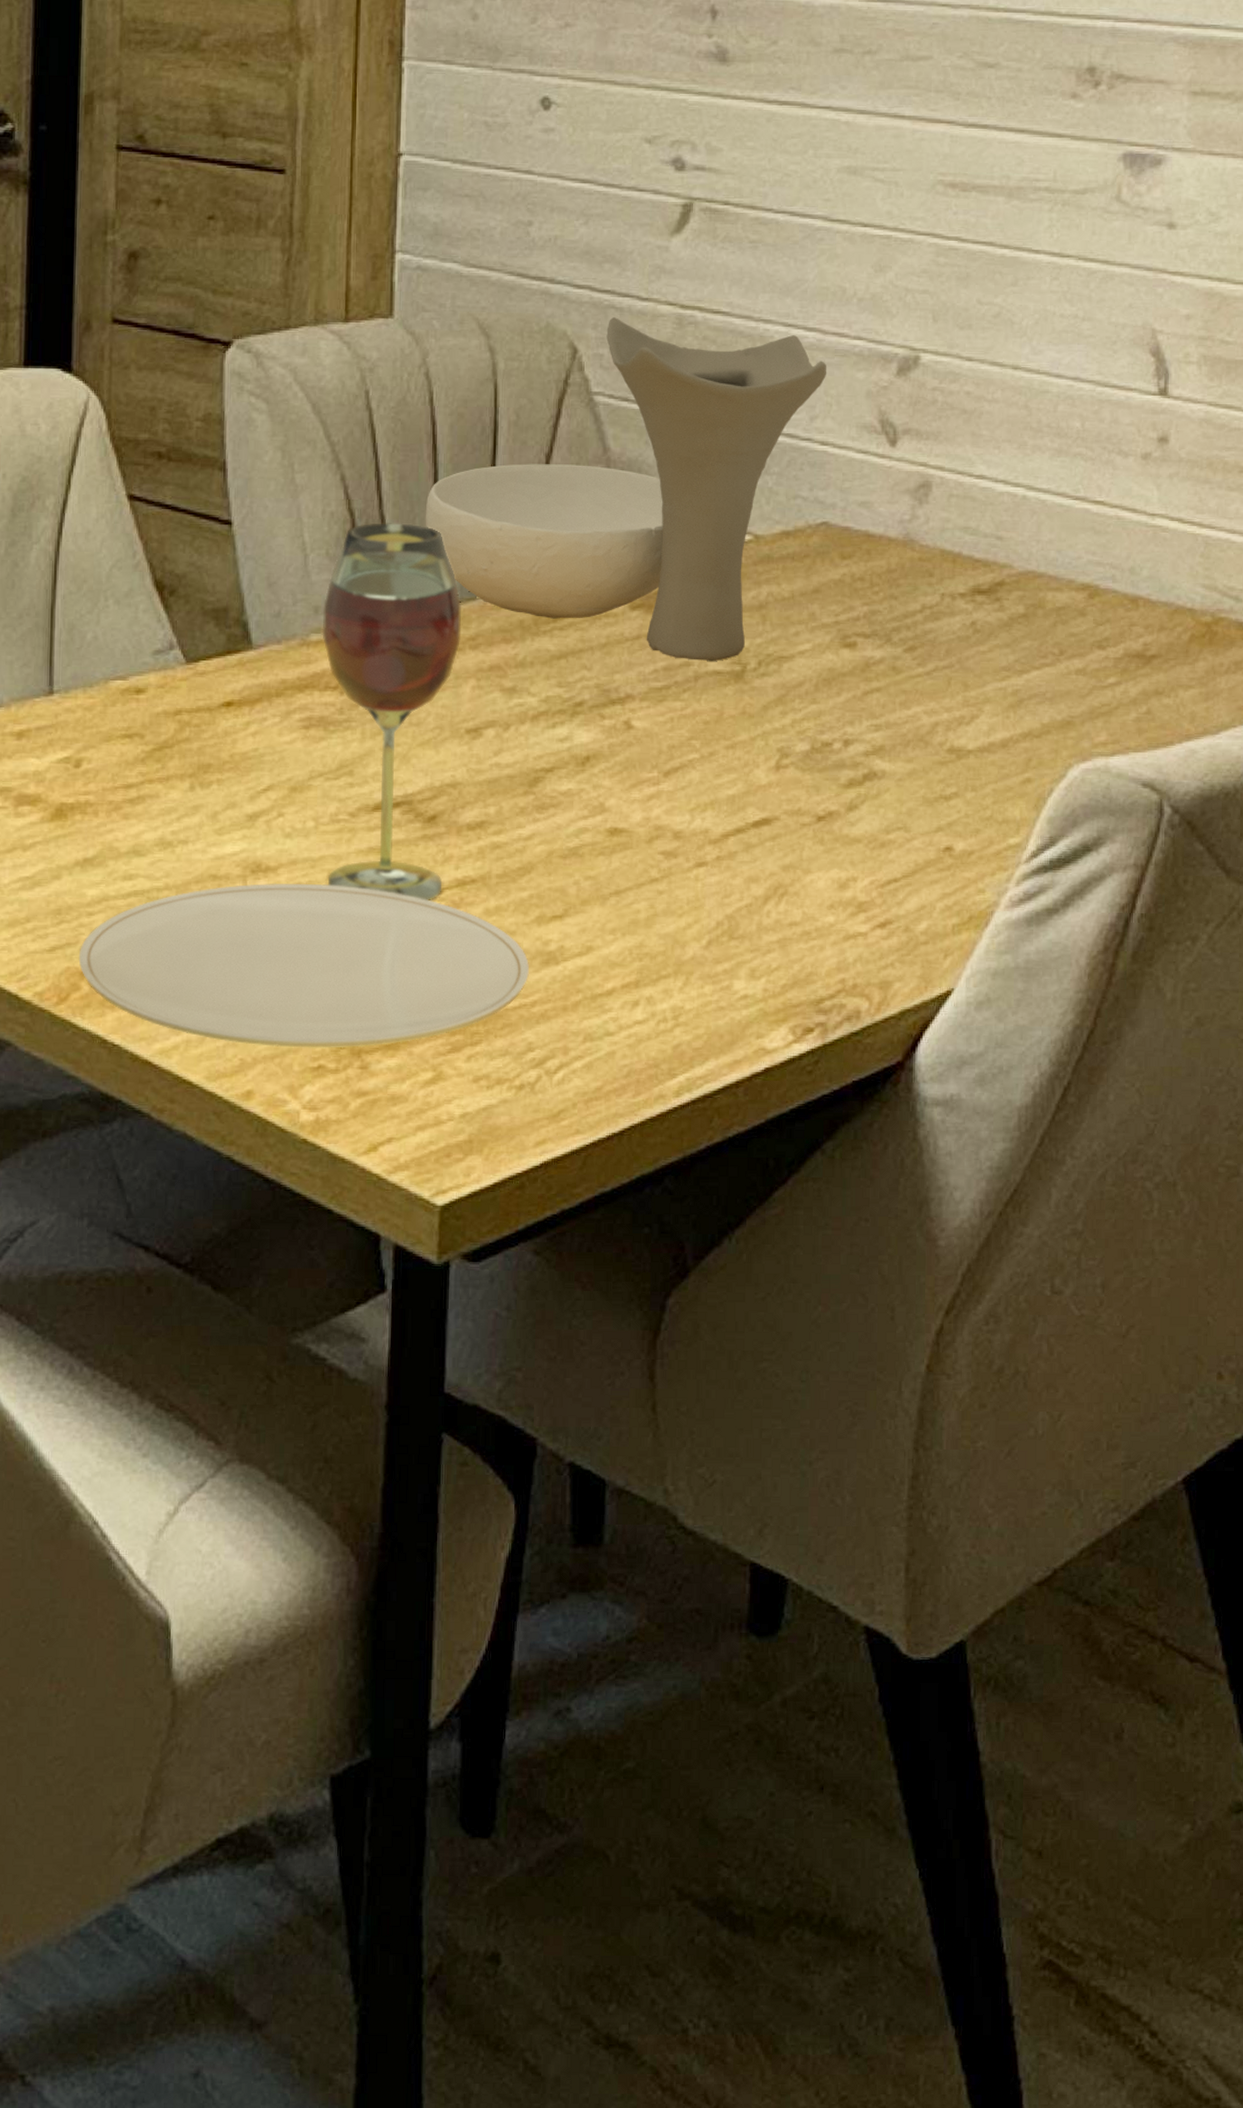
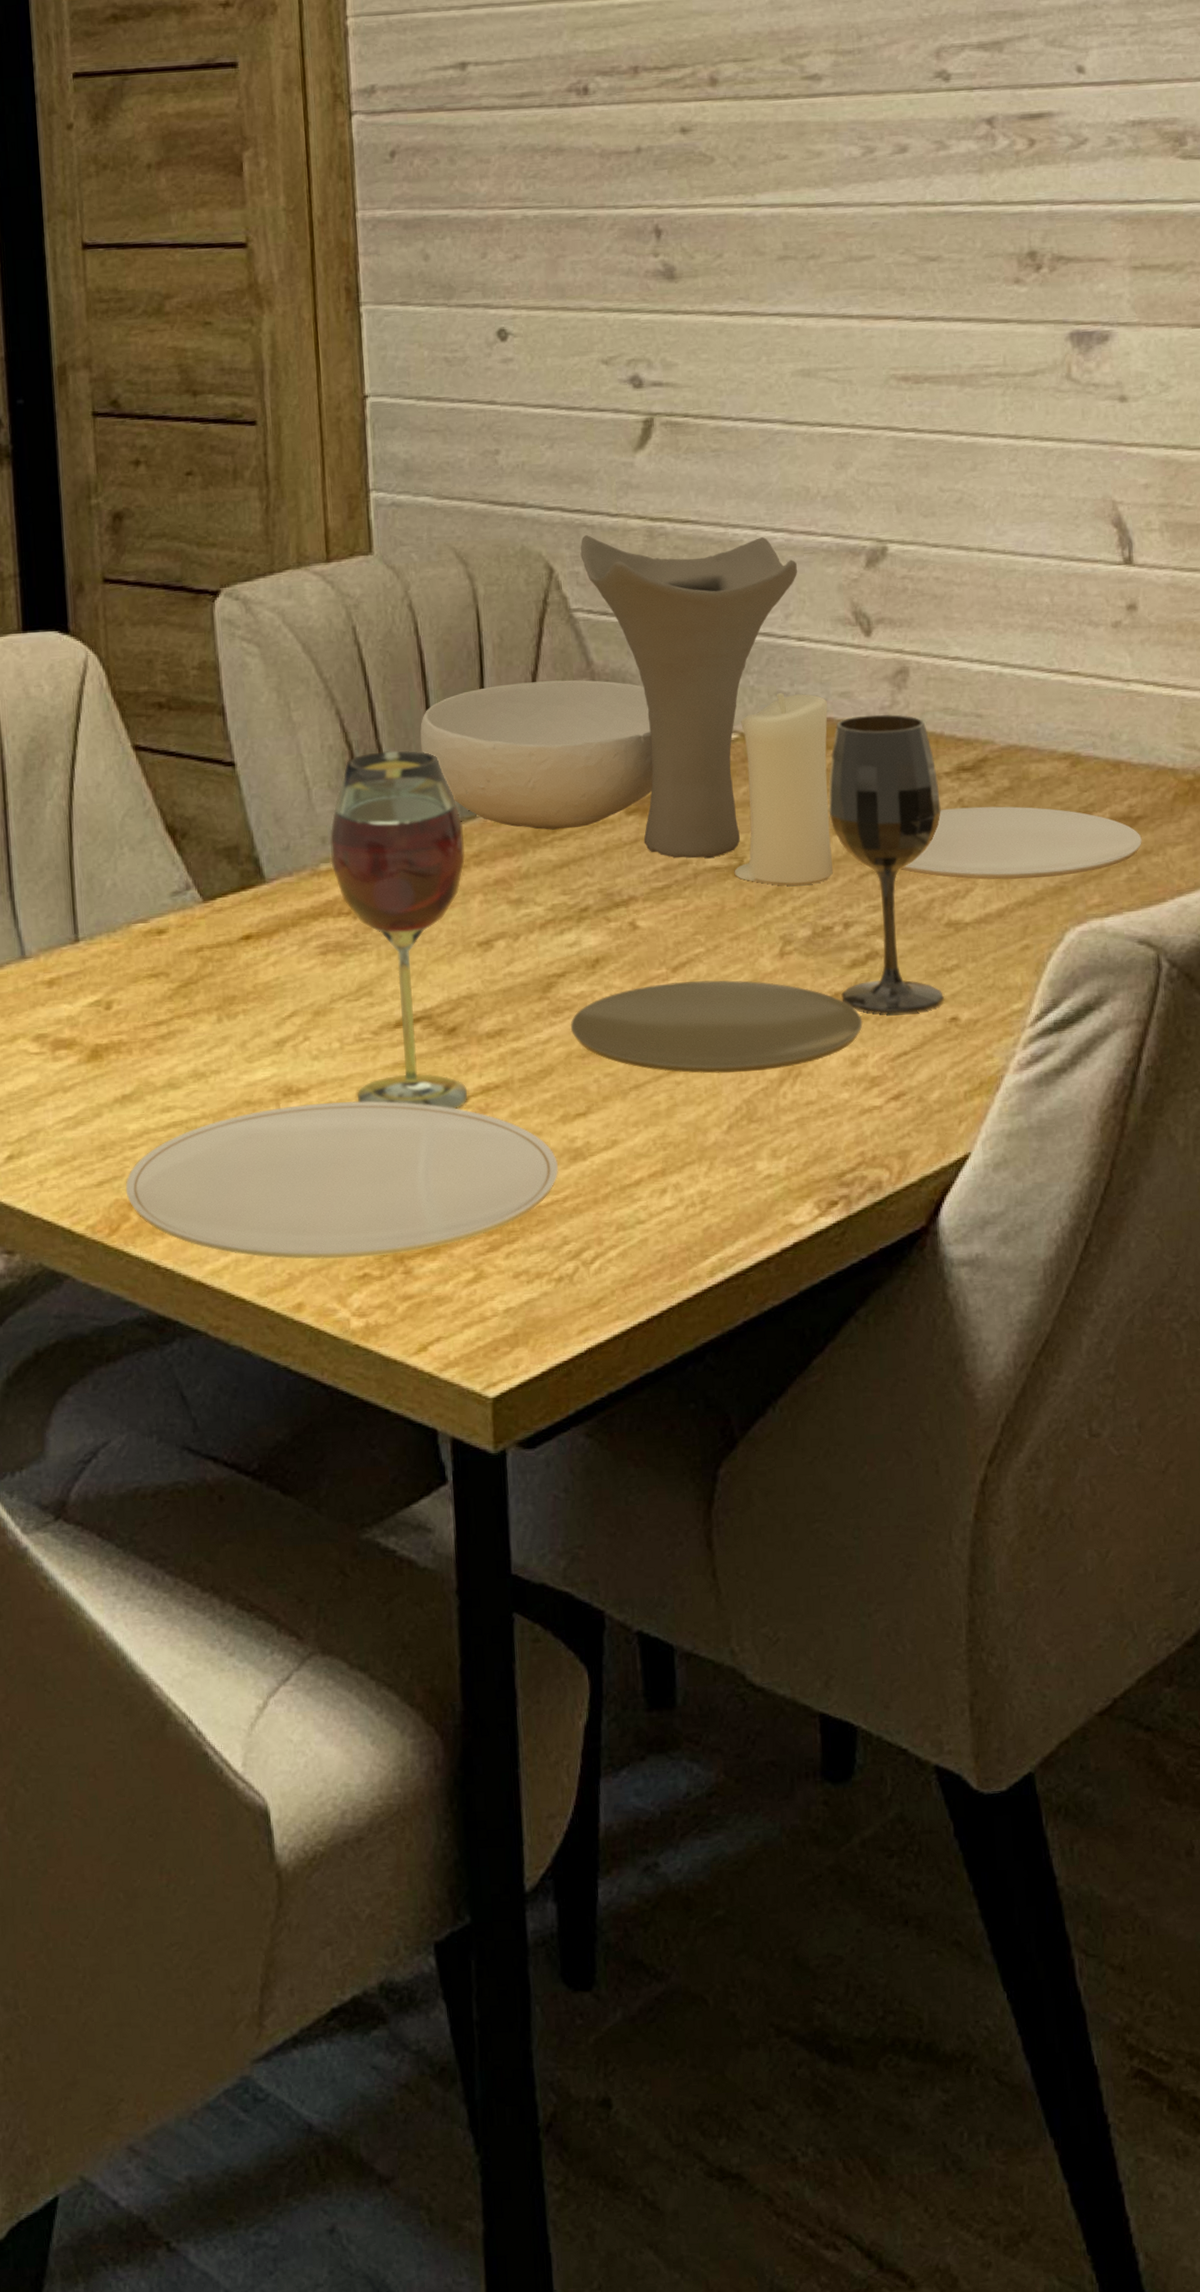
plate: none [554,787,855,887] -> present [570,980,863,1074]
candle: none [736,497,846,697] -> present [734,693,833,886]
wine glass: none [835,527,953,839] -> present [828,714,944,1014]
plate: none [905,631,1154,711] -> present [899,806,1142,880]

